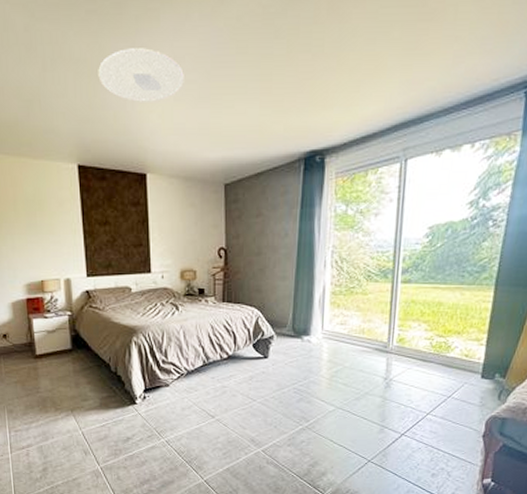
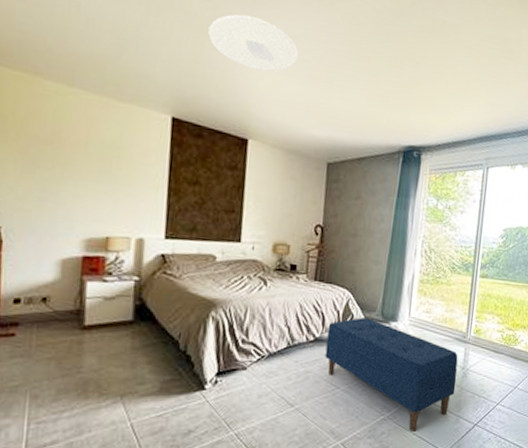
bench: none [239,334,380,440] -> present [325,318,458,431]

